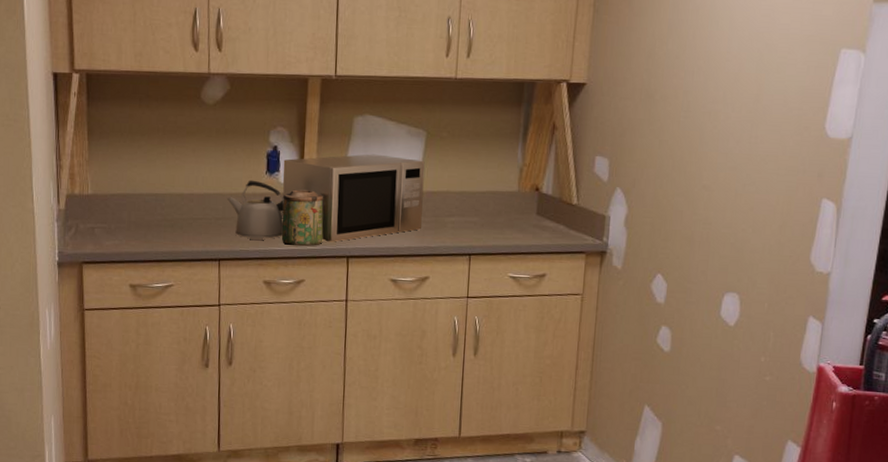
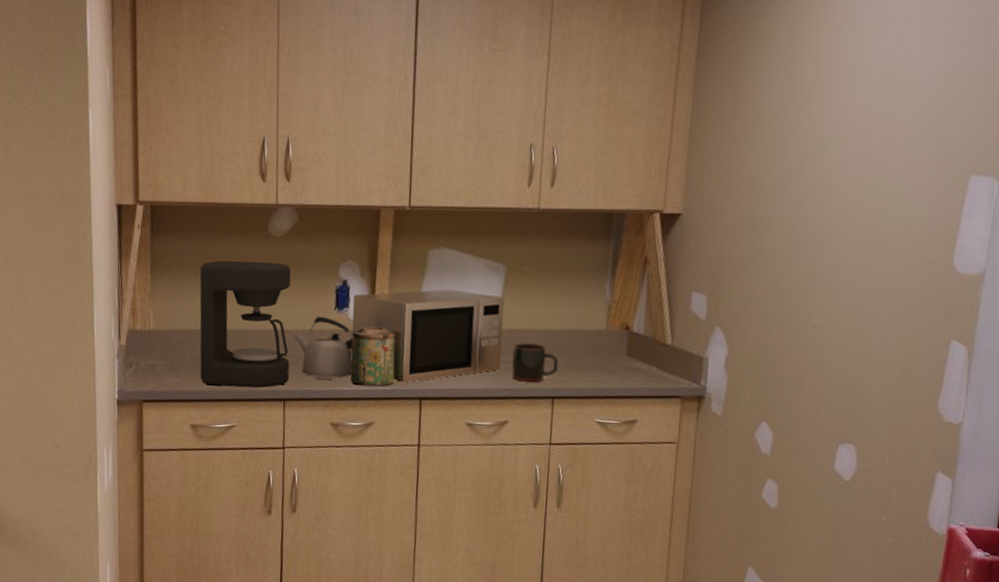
coffee maker: none [135,127,224,249] -> present [199,260,291,389]
mug: none [432,204,474,240] -> present [512,343,558,382]

